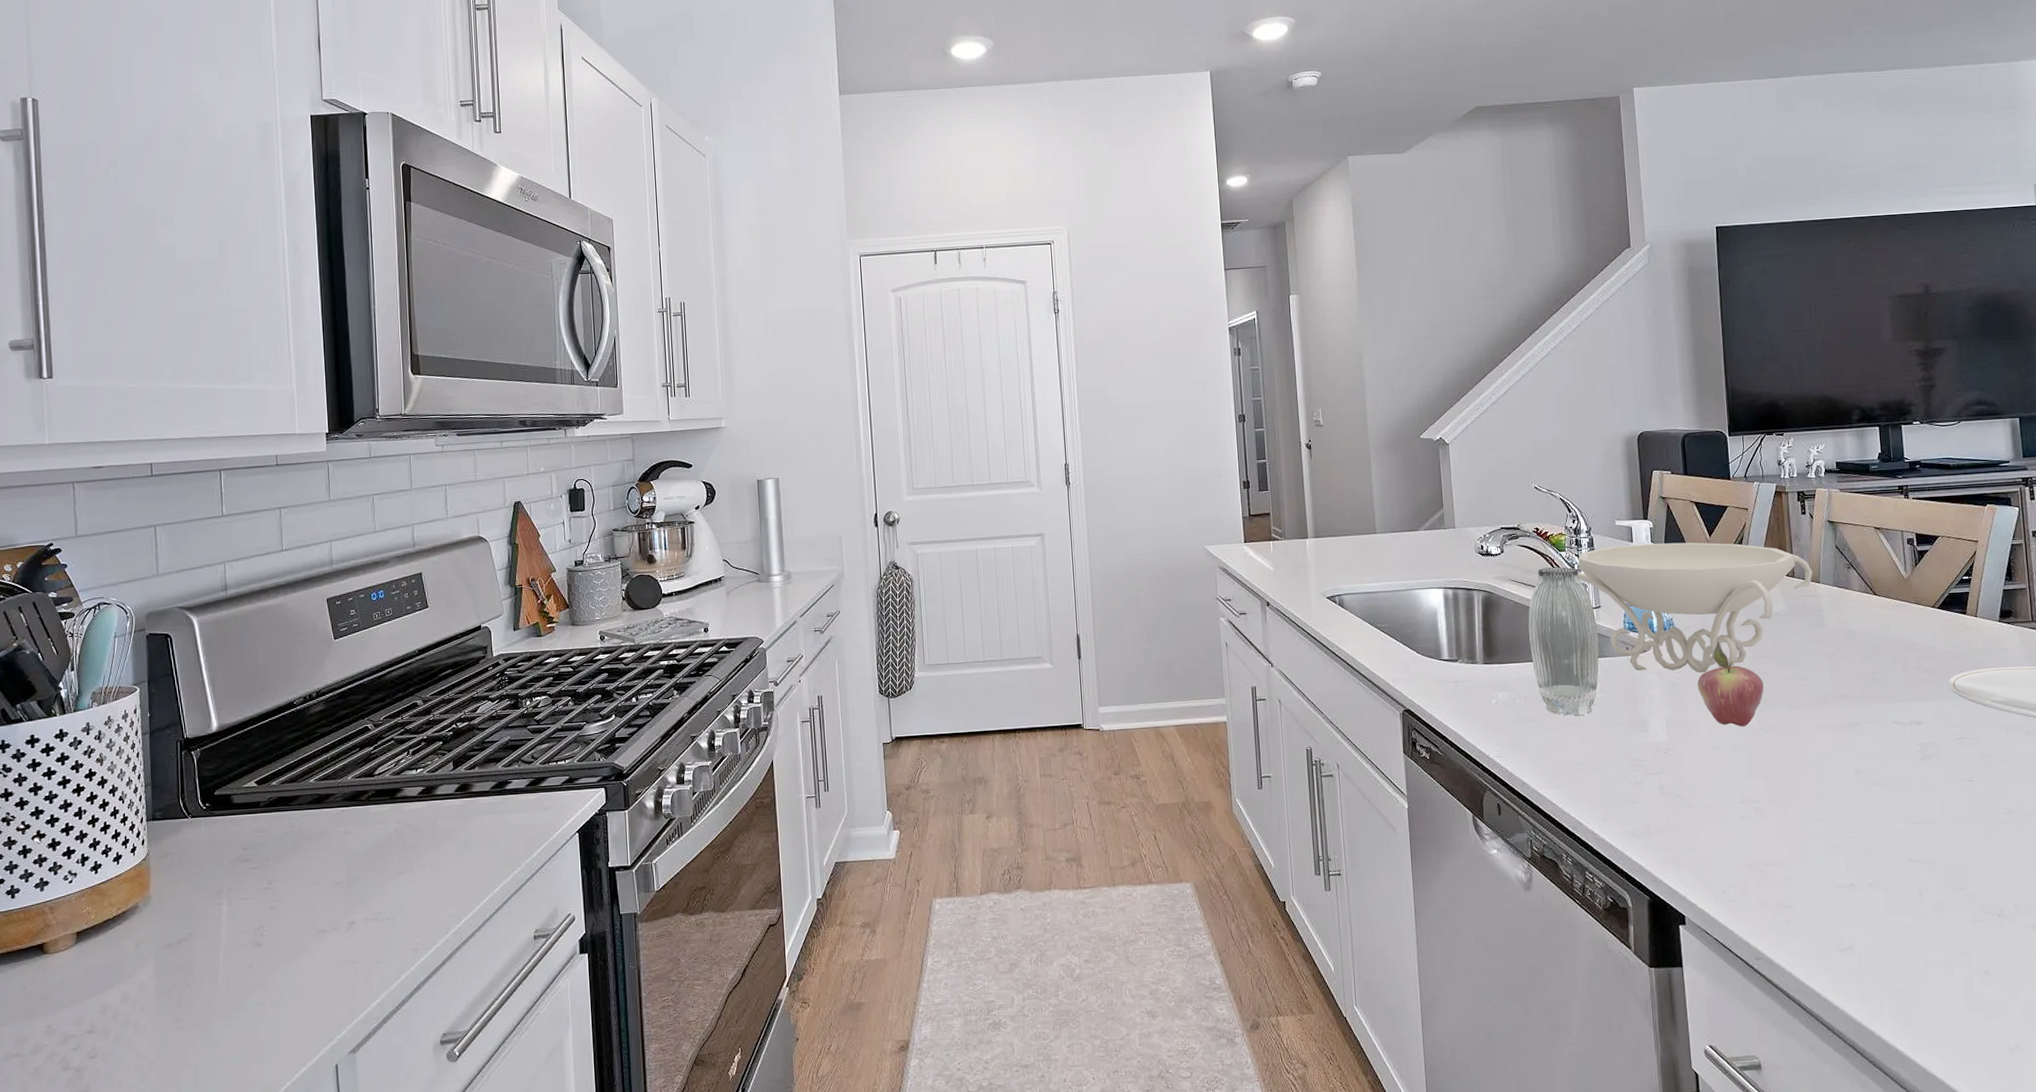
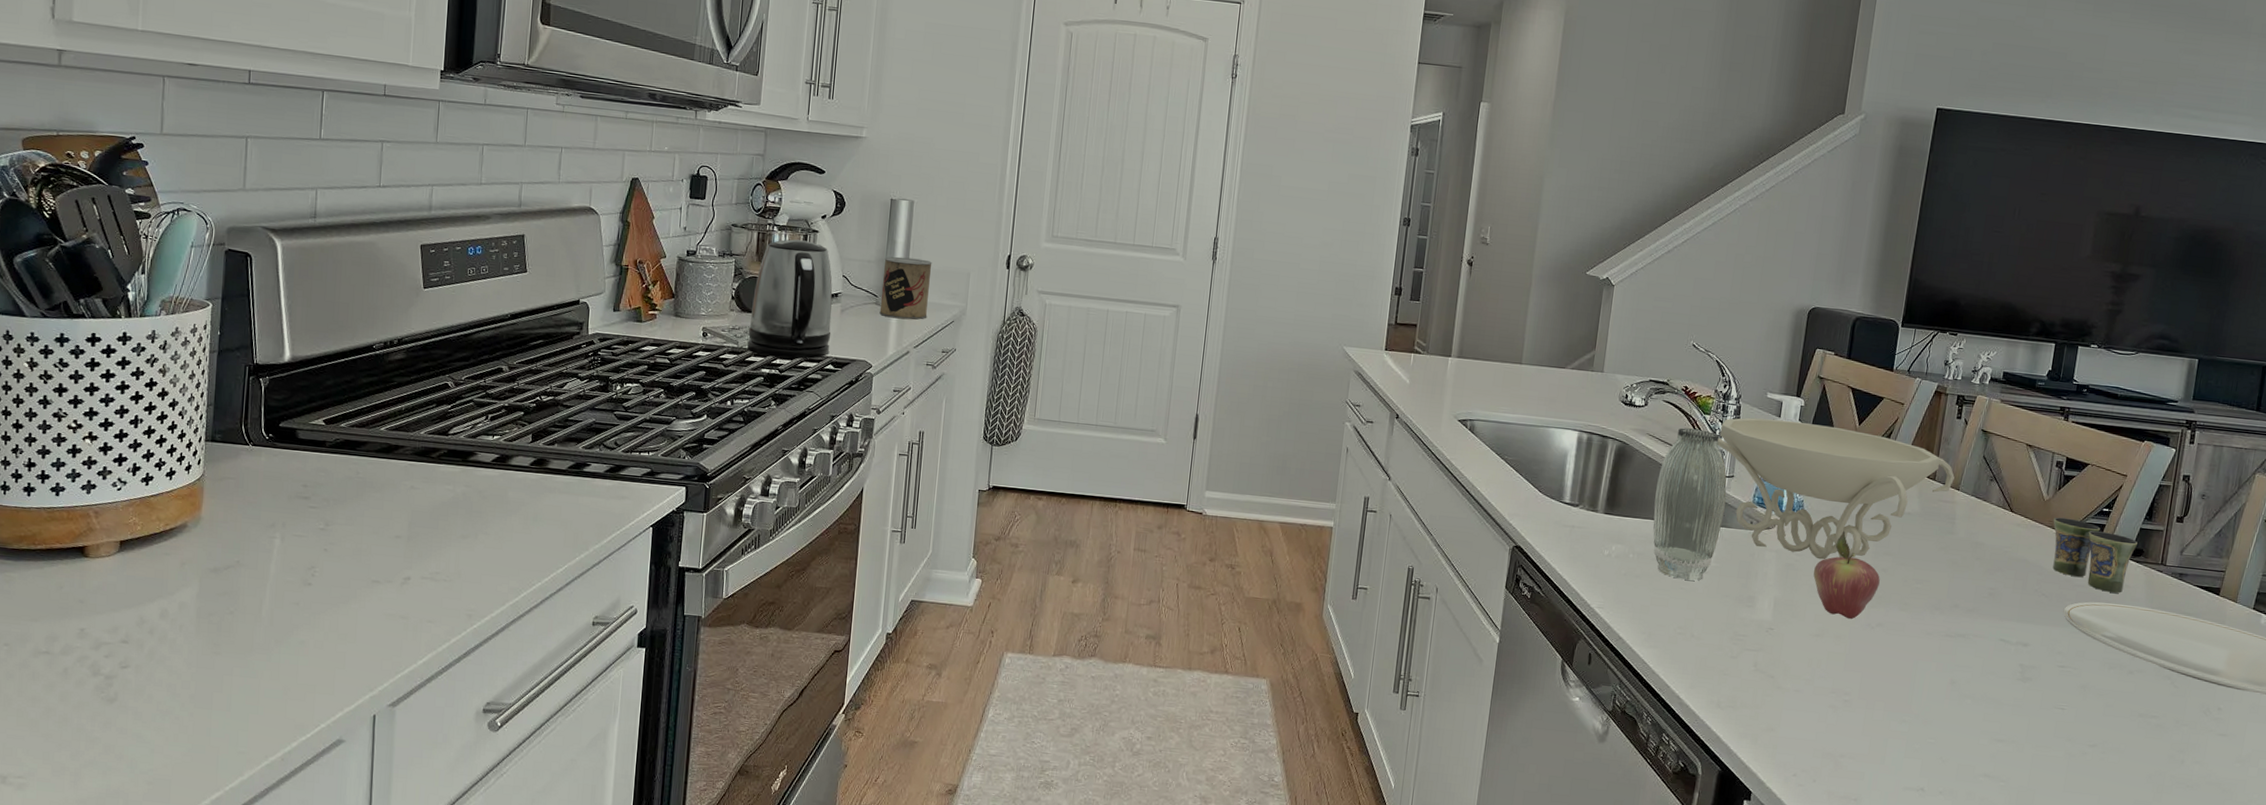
kettle: none [642,533,722,649] -> present [747,239,833,360]
tin can: none [759,531,808,592] -> present [879,256,932,320]
cup: none [1917,591,2004,658] -> present [2052,517,2138,593]

